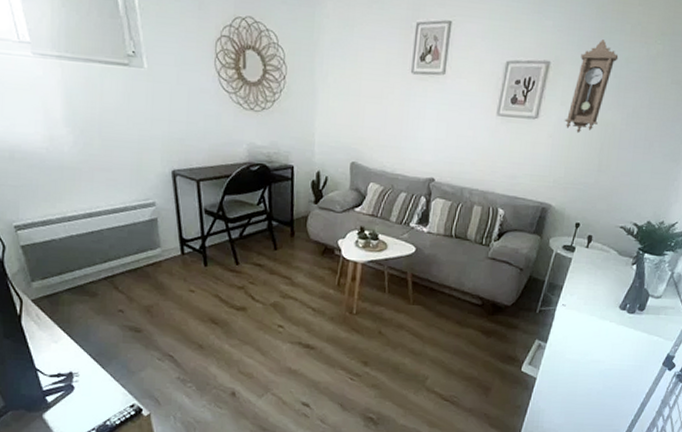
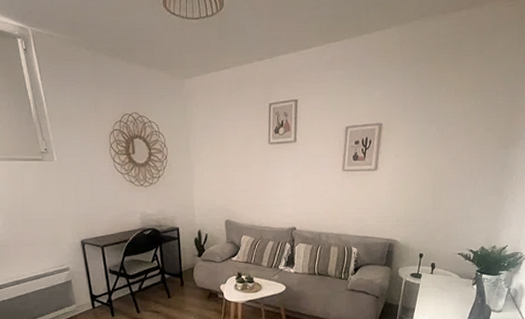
pendulum clock: present [564,39,619,134] -> none [399,101,439,179]

